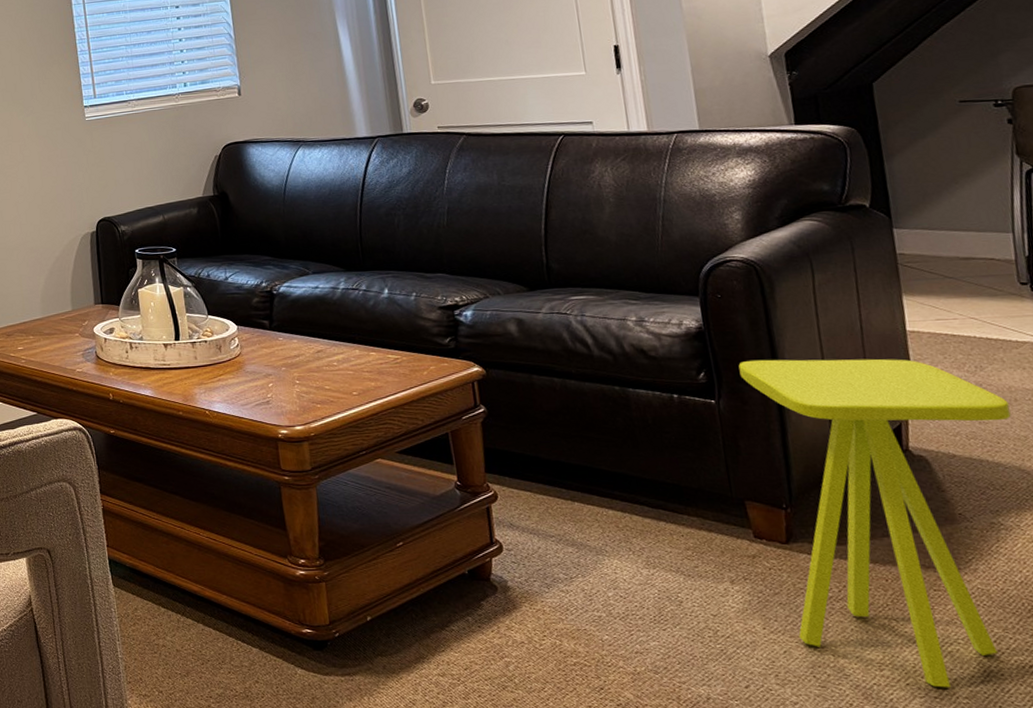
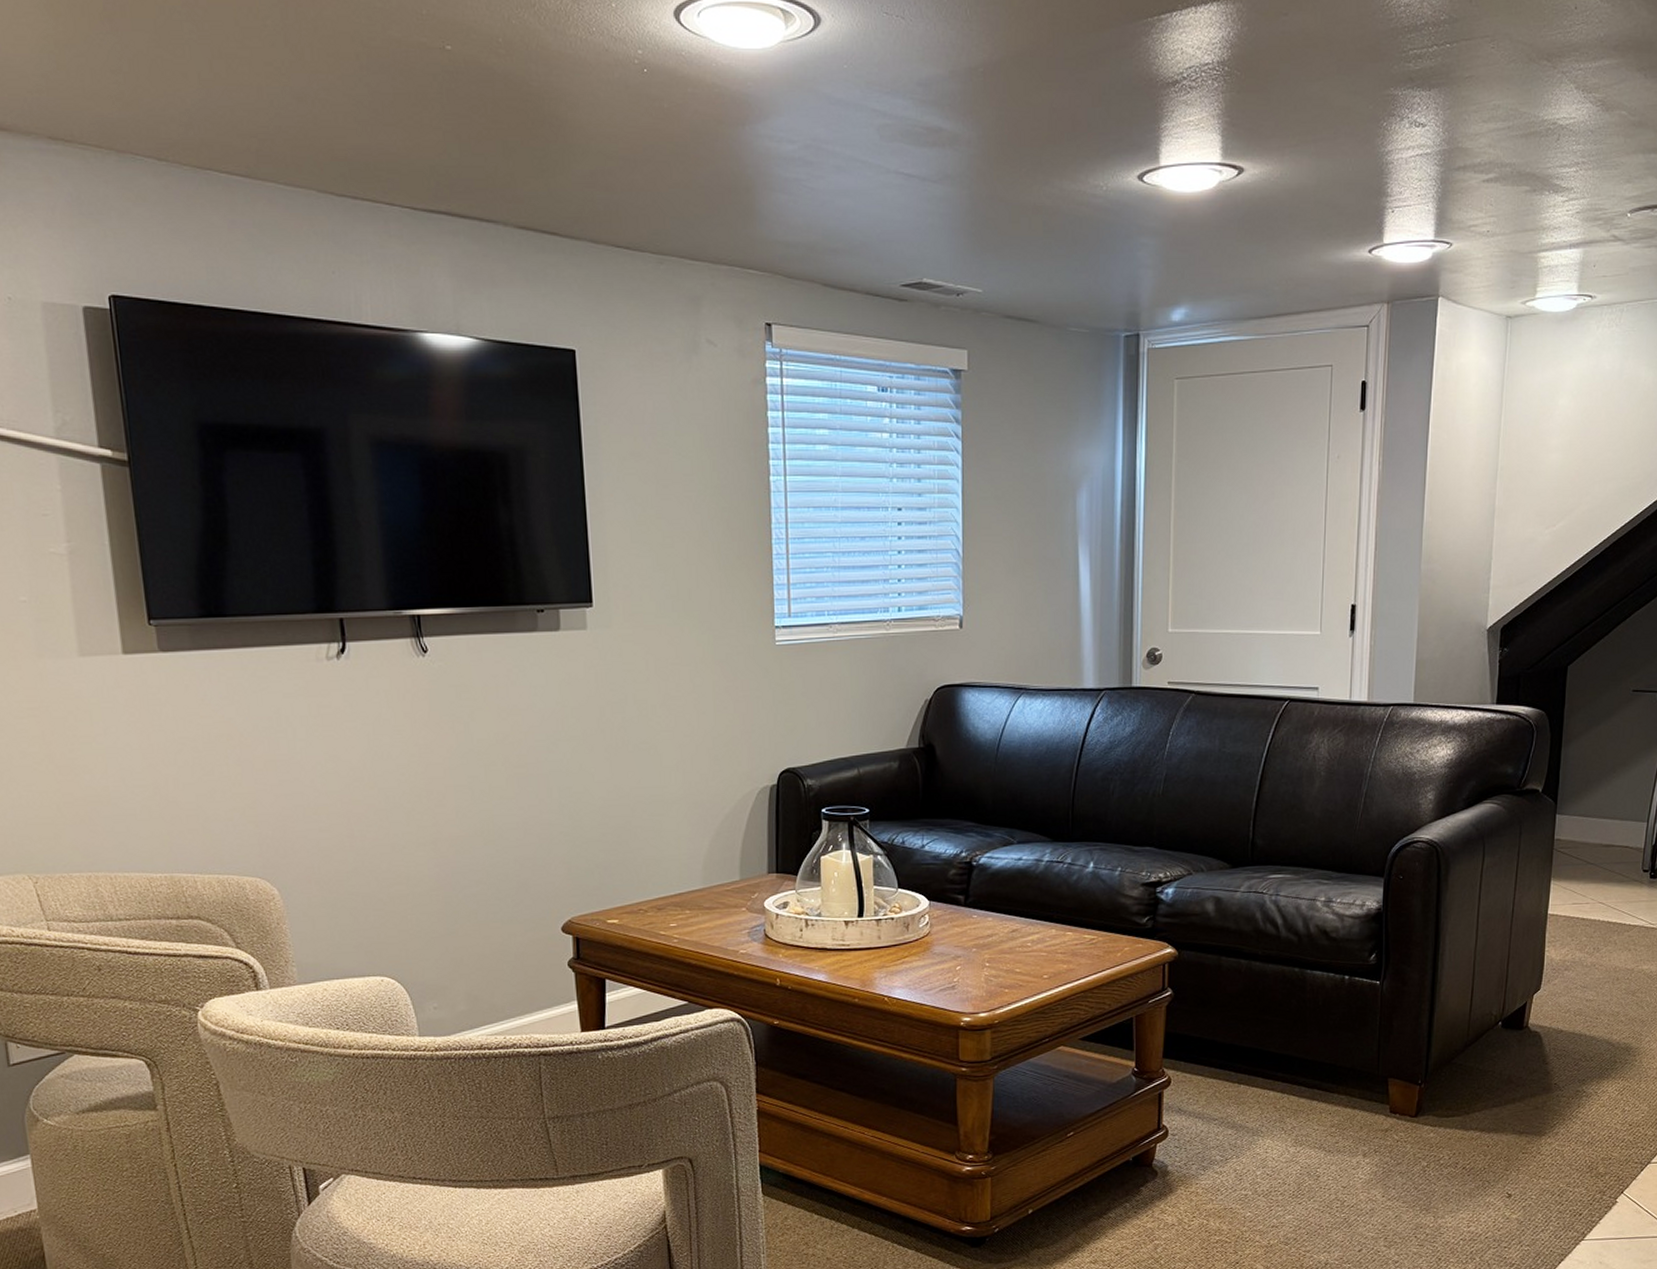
side table: present [738,358,1011,688] -> none [1405,940,1612,1238]

